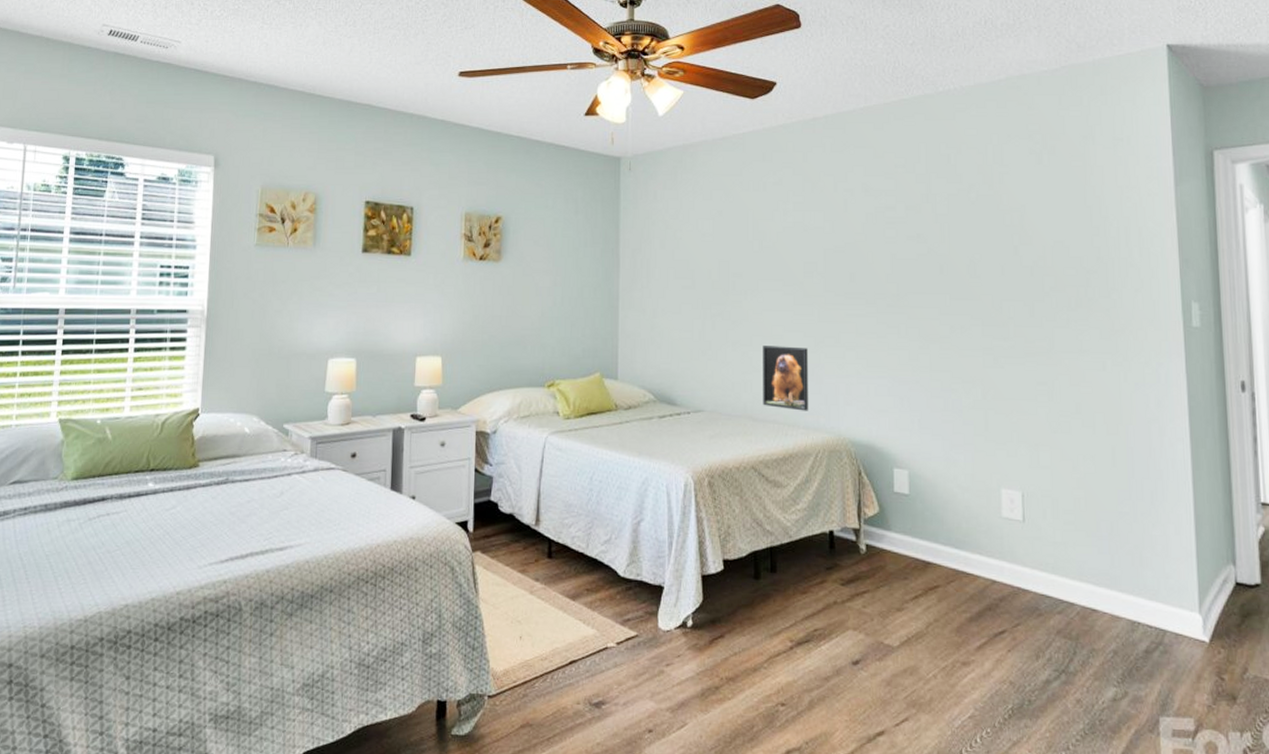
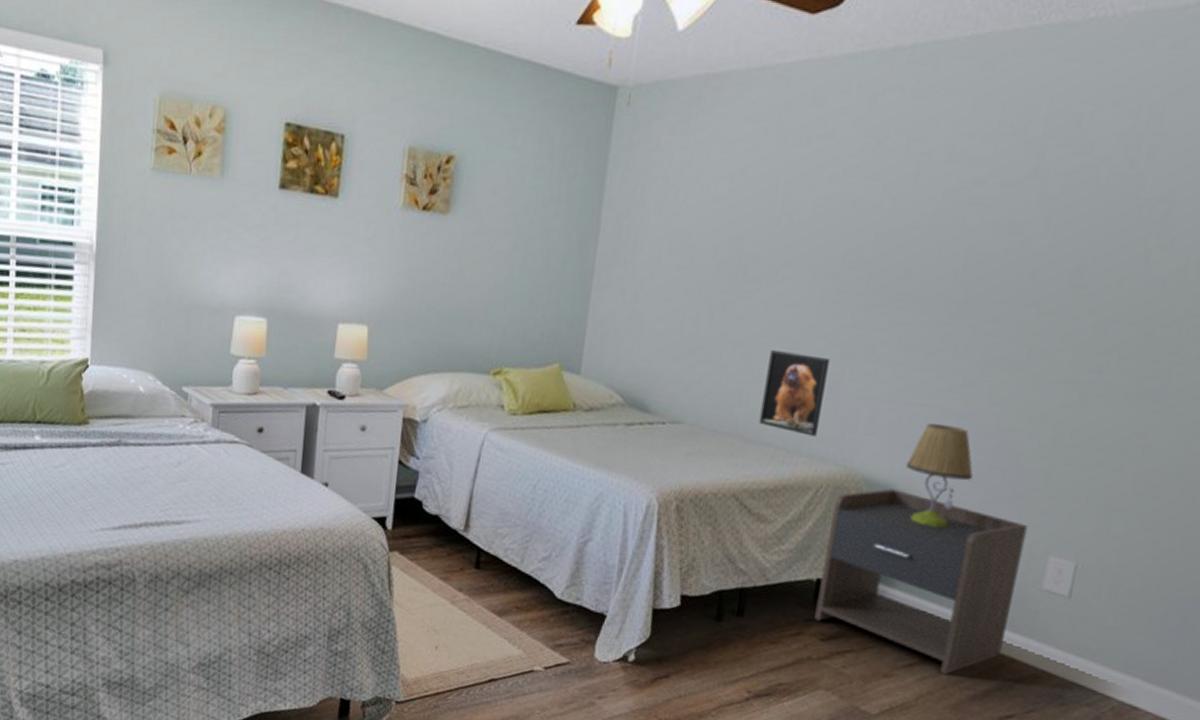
nightstand: none [832,447,983,602] -> present [814,488,1028,675]
table lamp: none [880,390,931,476] -> present [906,422,973,528]

